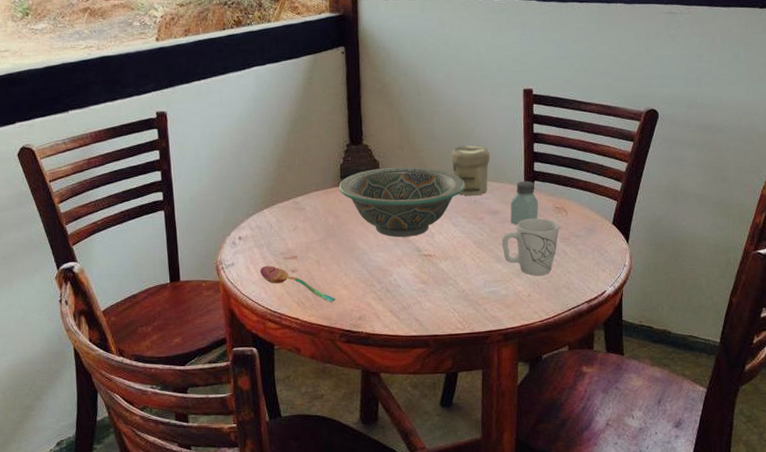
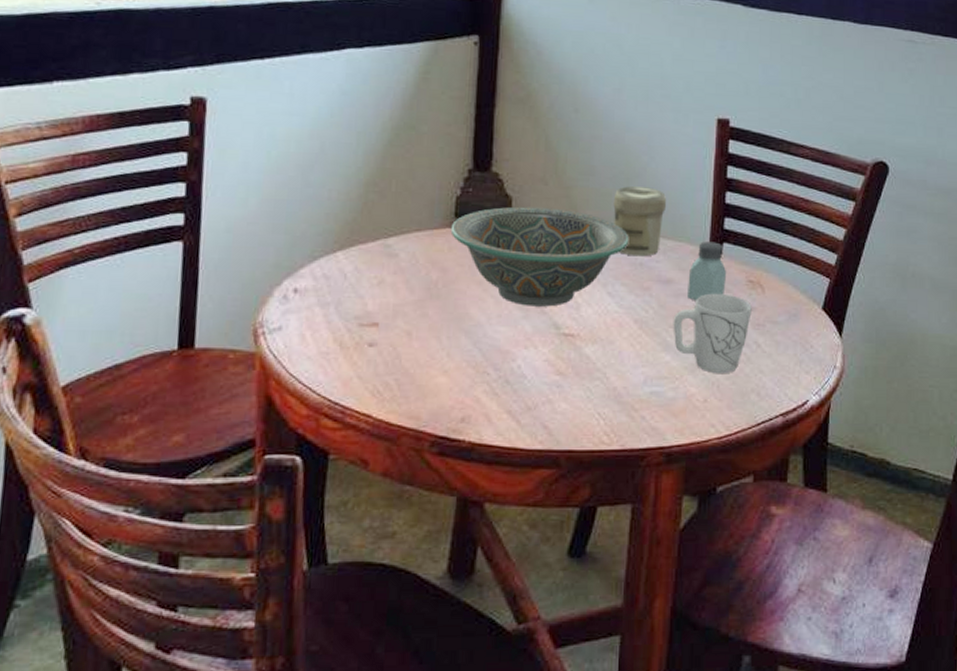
soupspoon: present [259,266,336,302] -> none [319,334,430,394]

